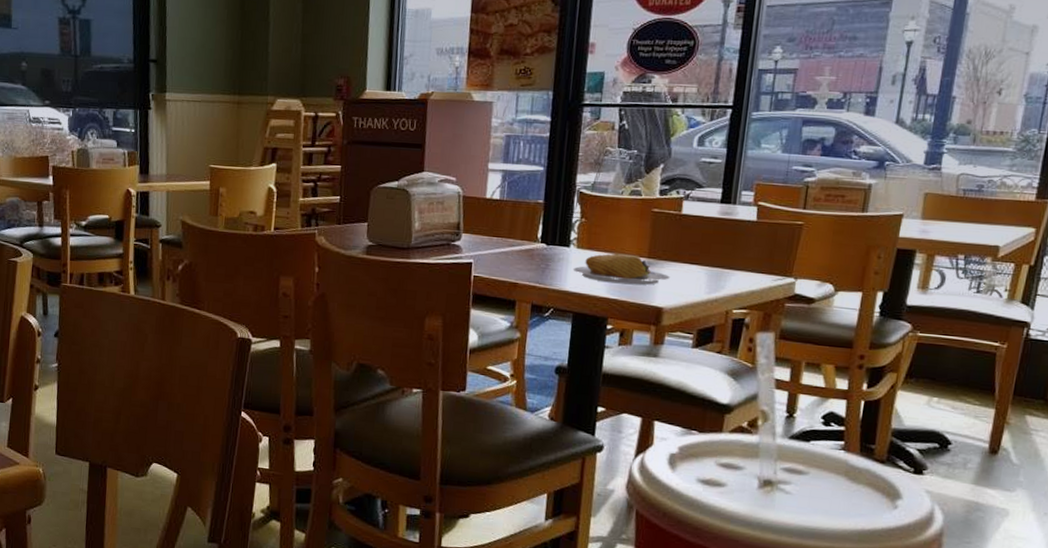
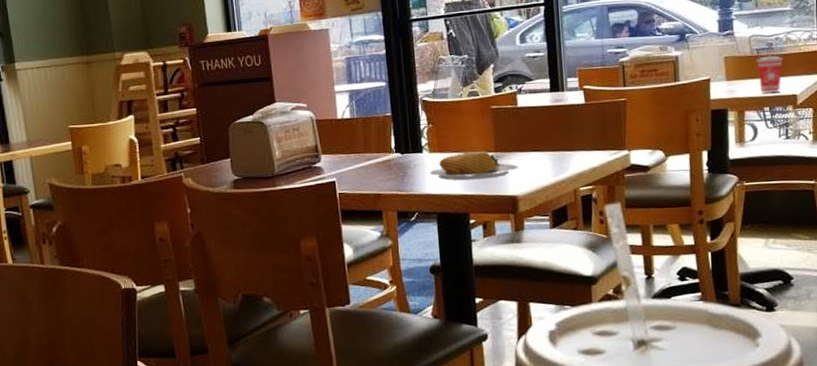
beverage cup: none [958,178,992,240] -> present [752,39,783,93]

